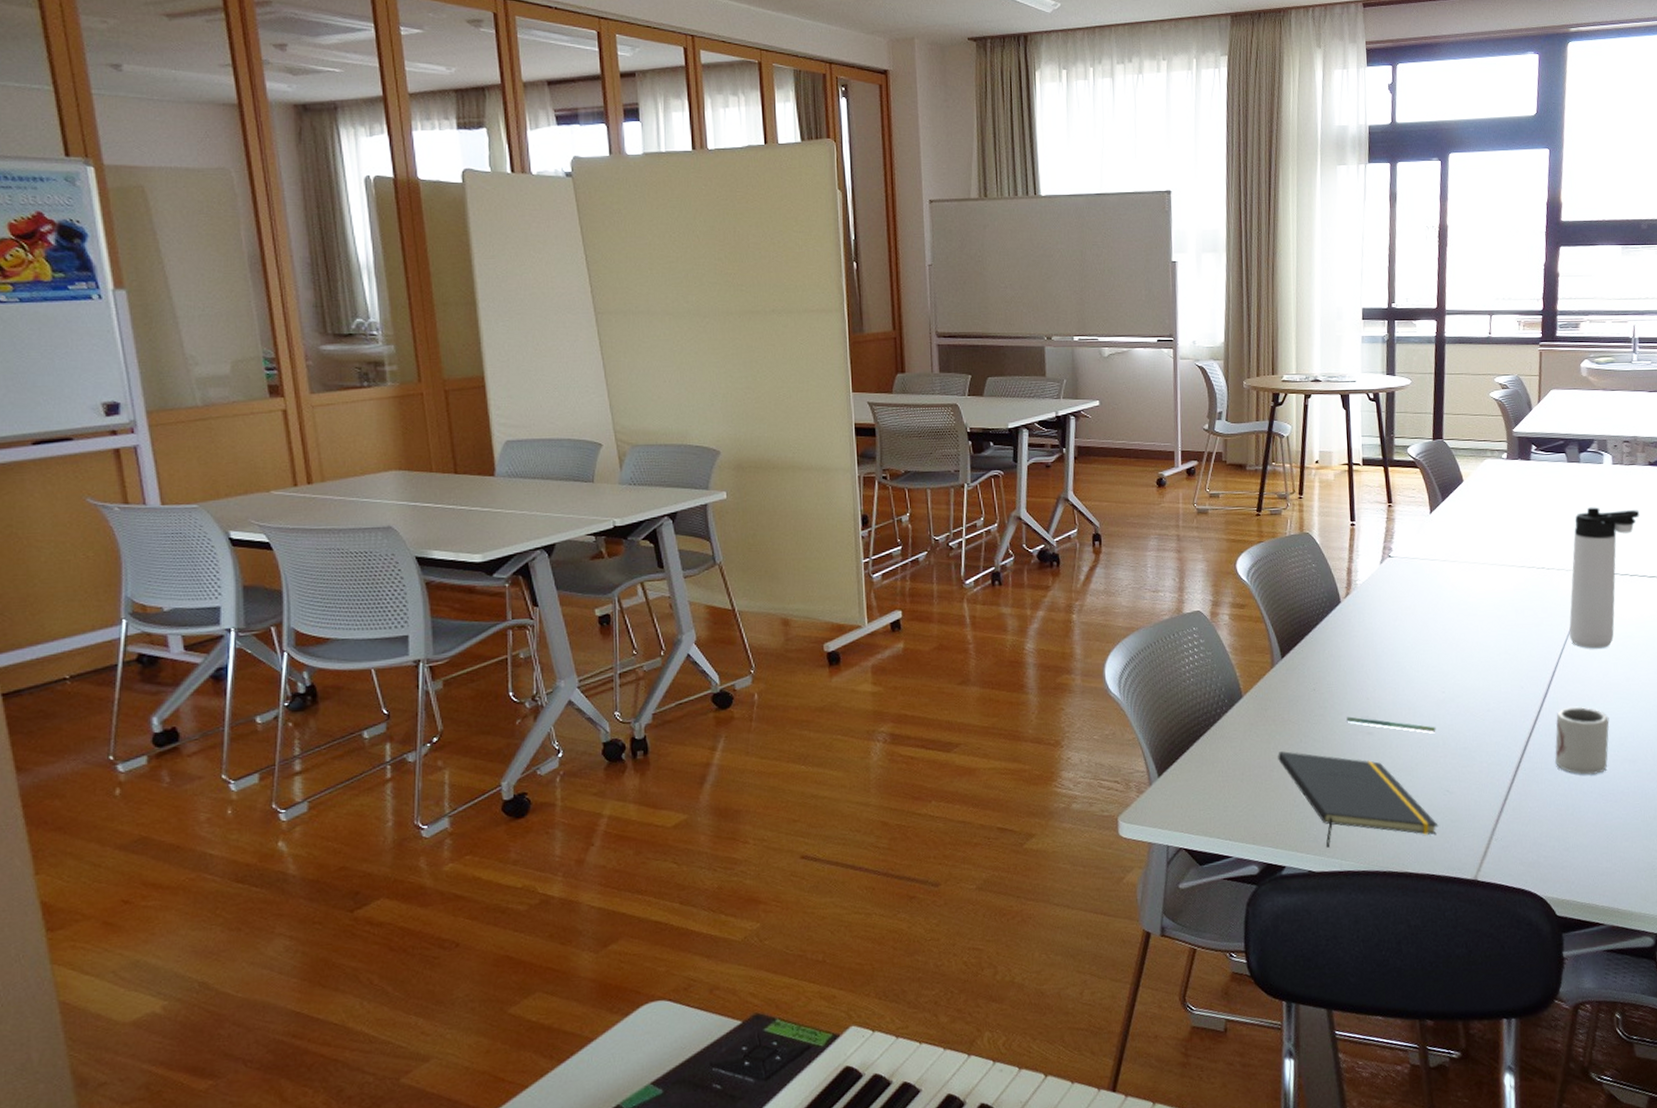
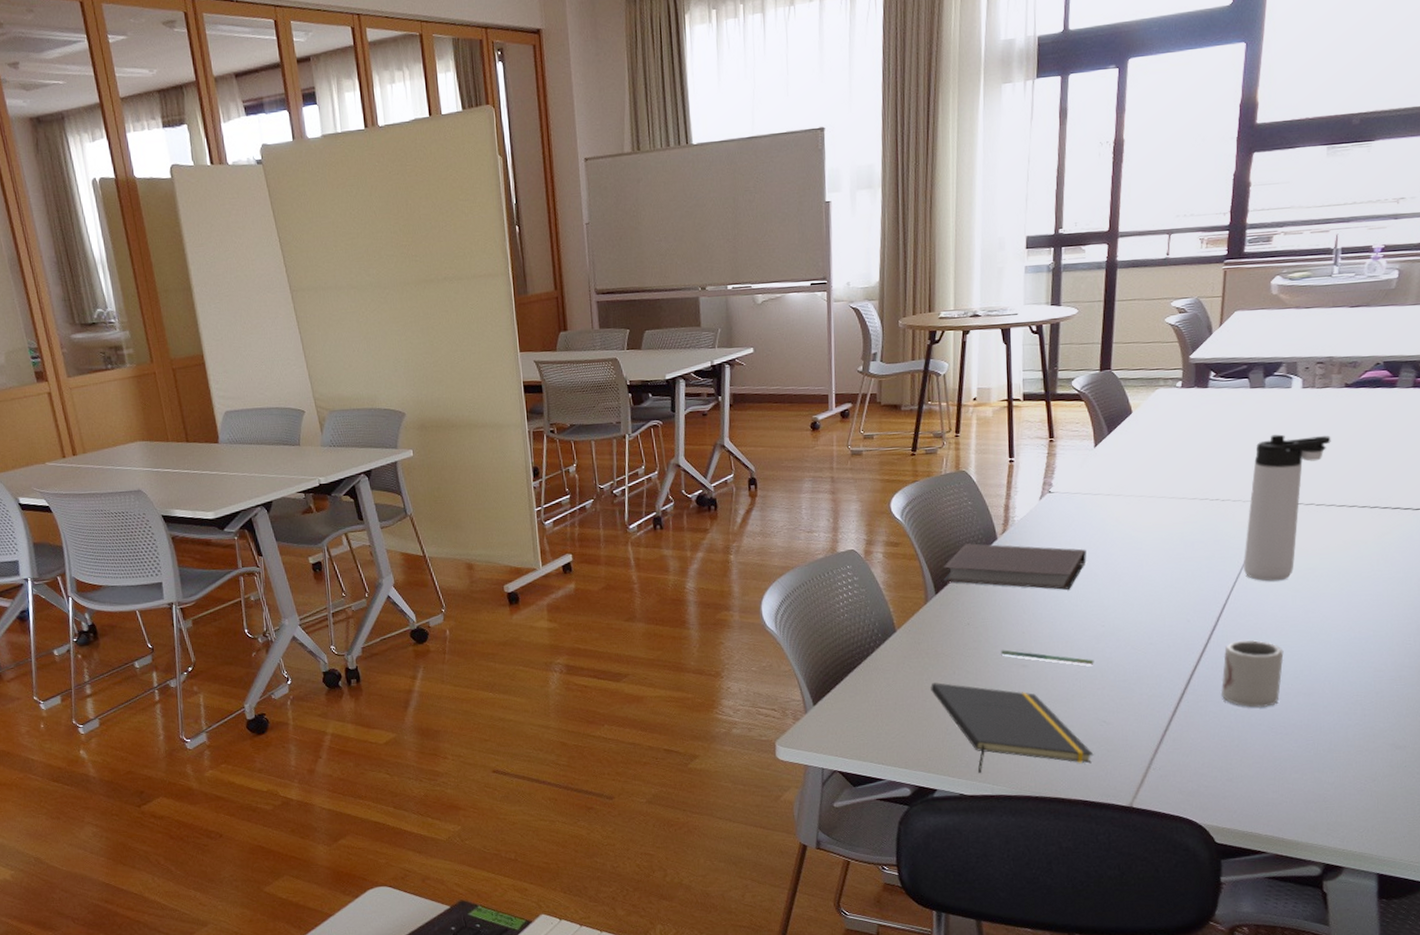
notebook: none [1288,606,1426,655] -> present [943,543,1087,590]

